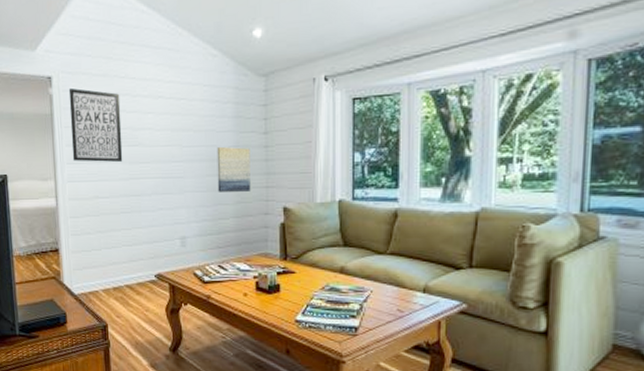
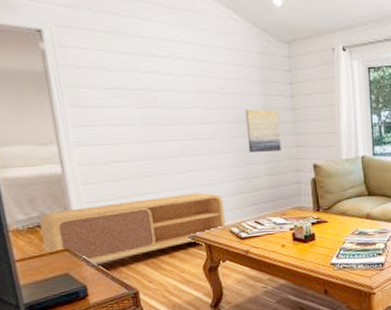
tv stand: none [36,231,191,294] -> present [40,192,227,265]
wall art: present [68,87,123,163] -> none [66,43,142,125]

